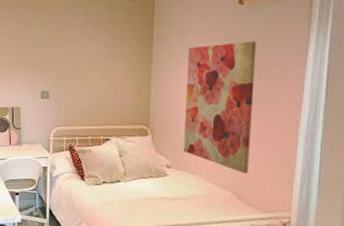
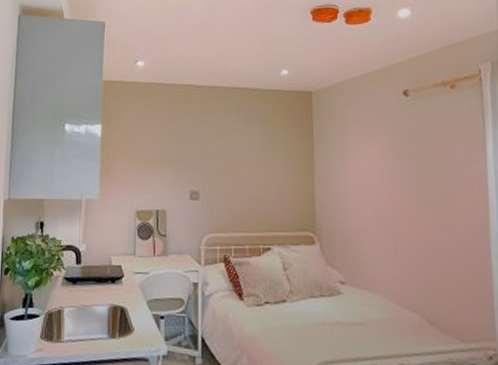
wall art: present [183,41,257,173] -> none [353,135,438,291]

